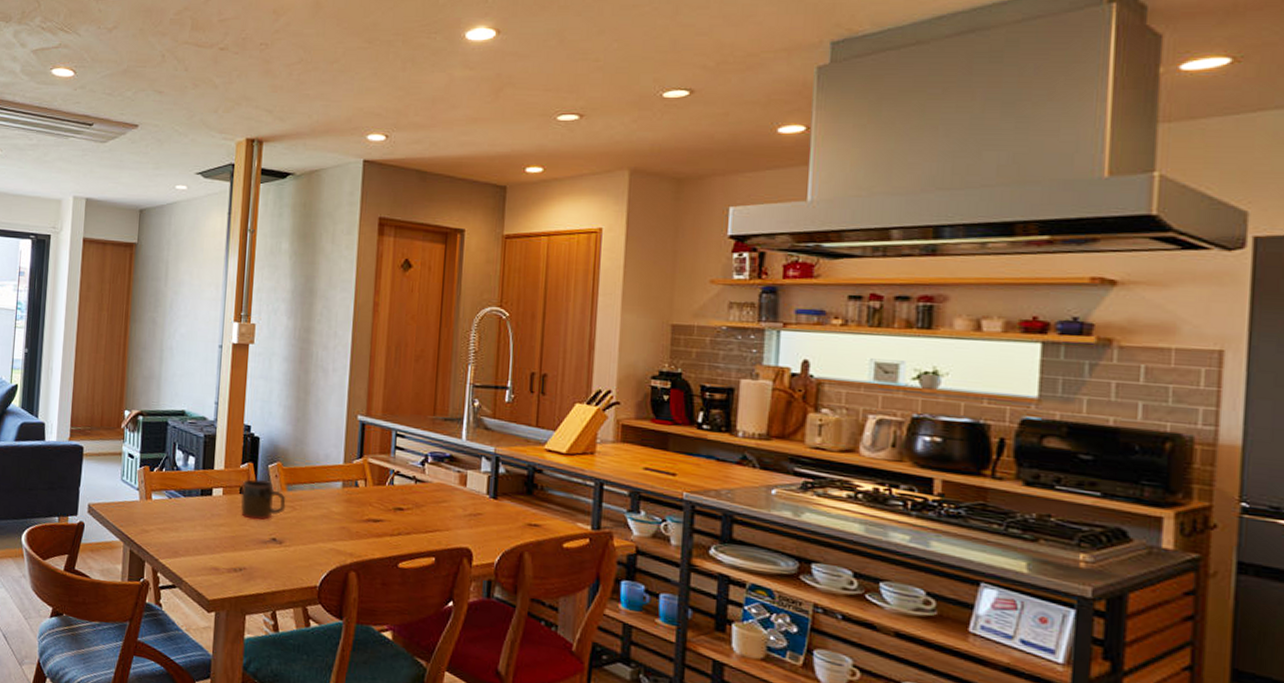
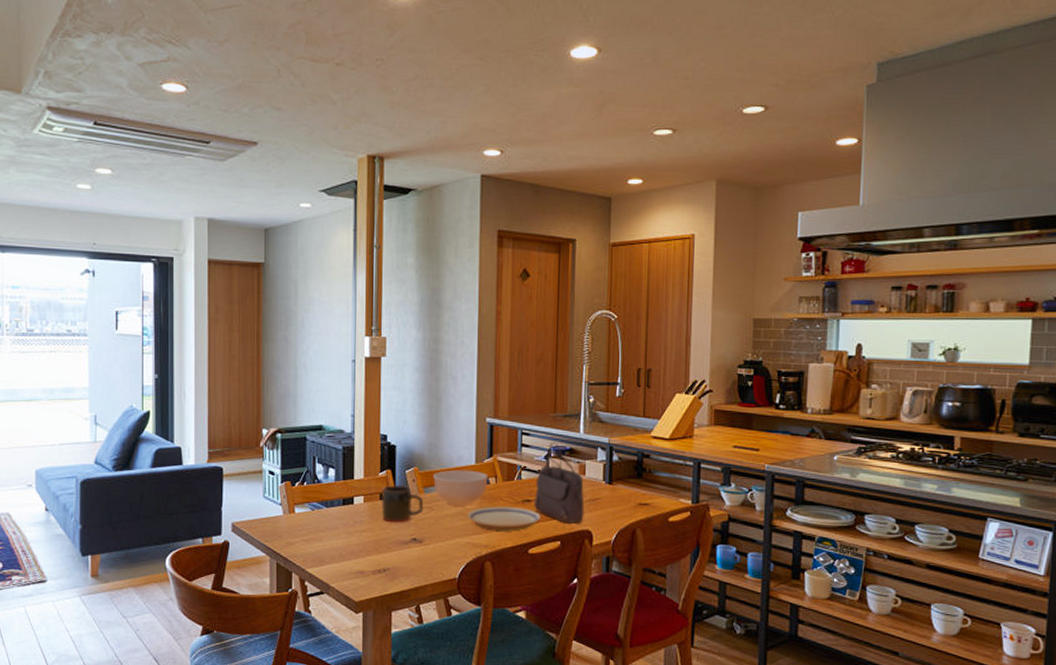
bowl: none [297,468,357,509] -> present [433,470,488,506]
plate: none [332,511,414,541] -> present [467,506,541,531]
handbag: none [406,447,464,540] -> present [533,442,585,525]

